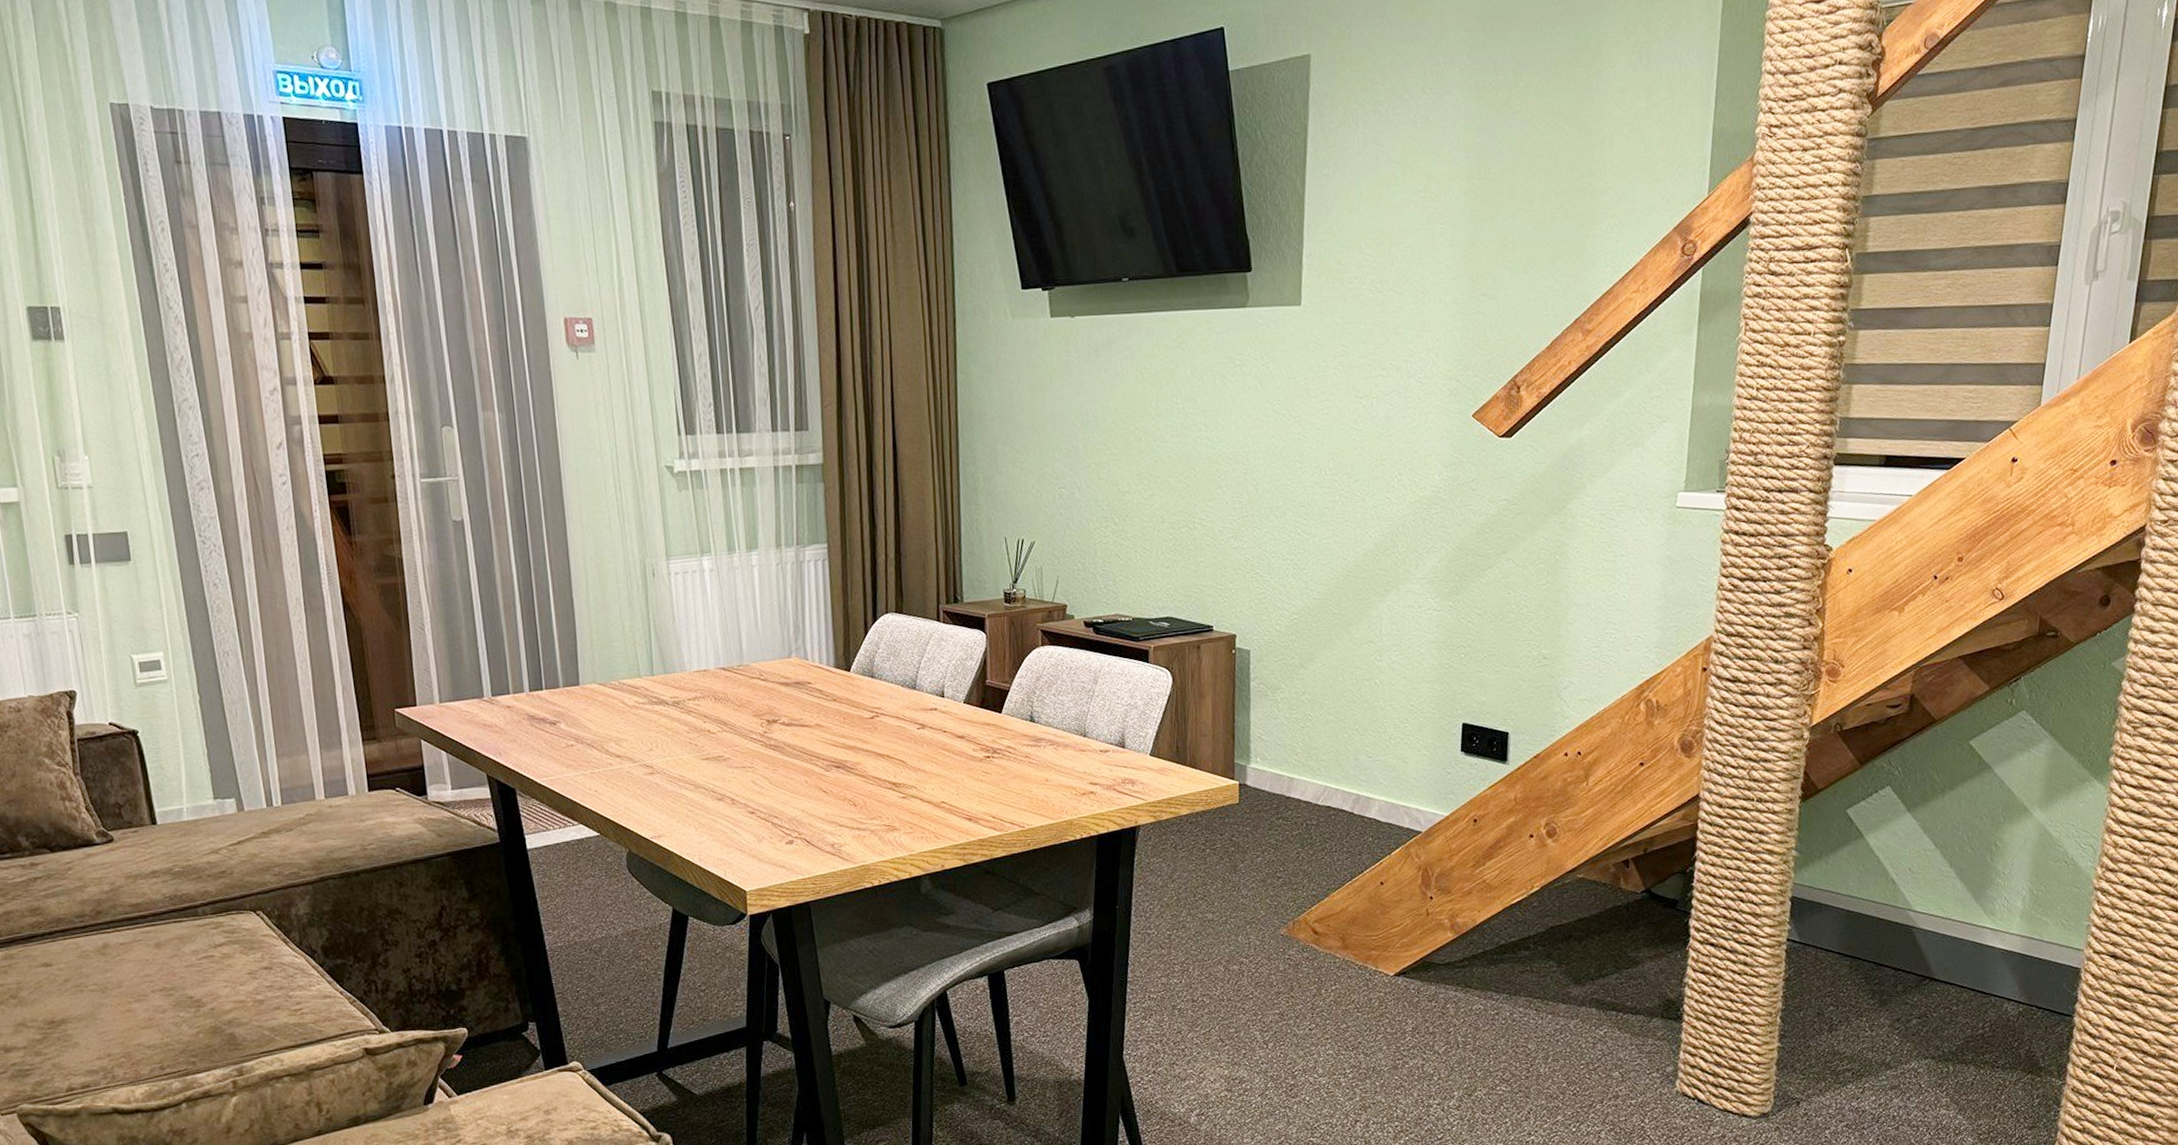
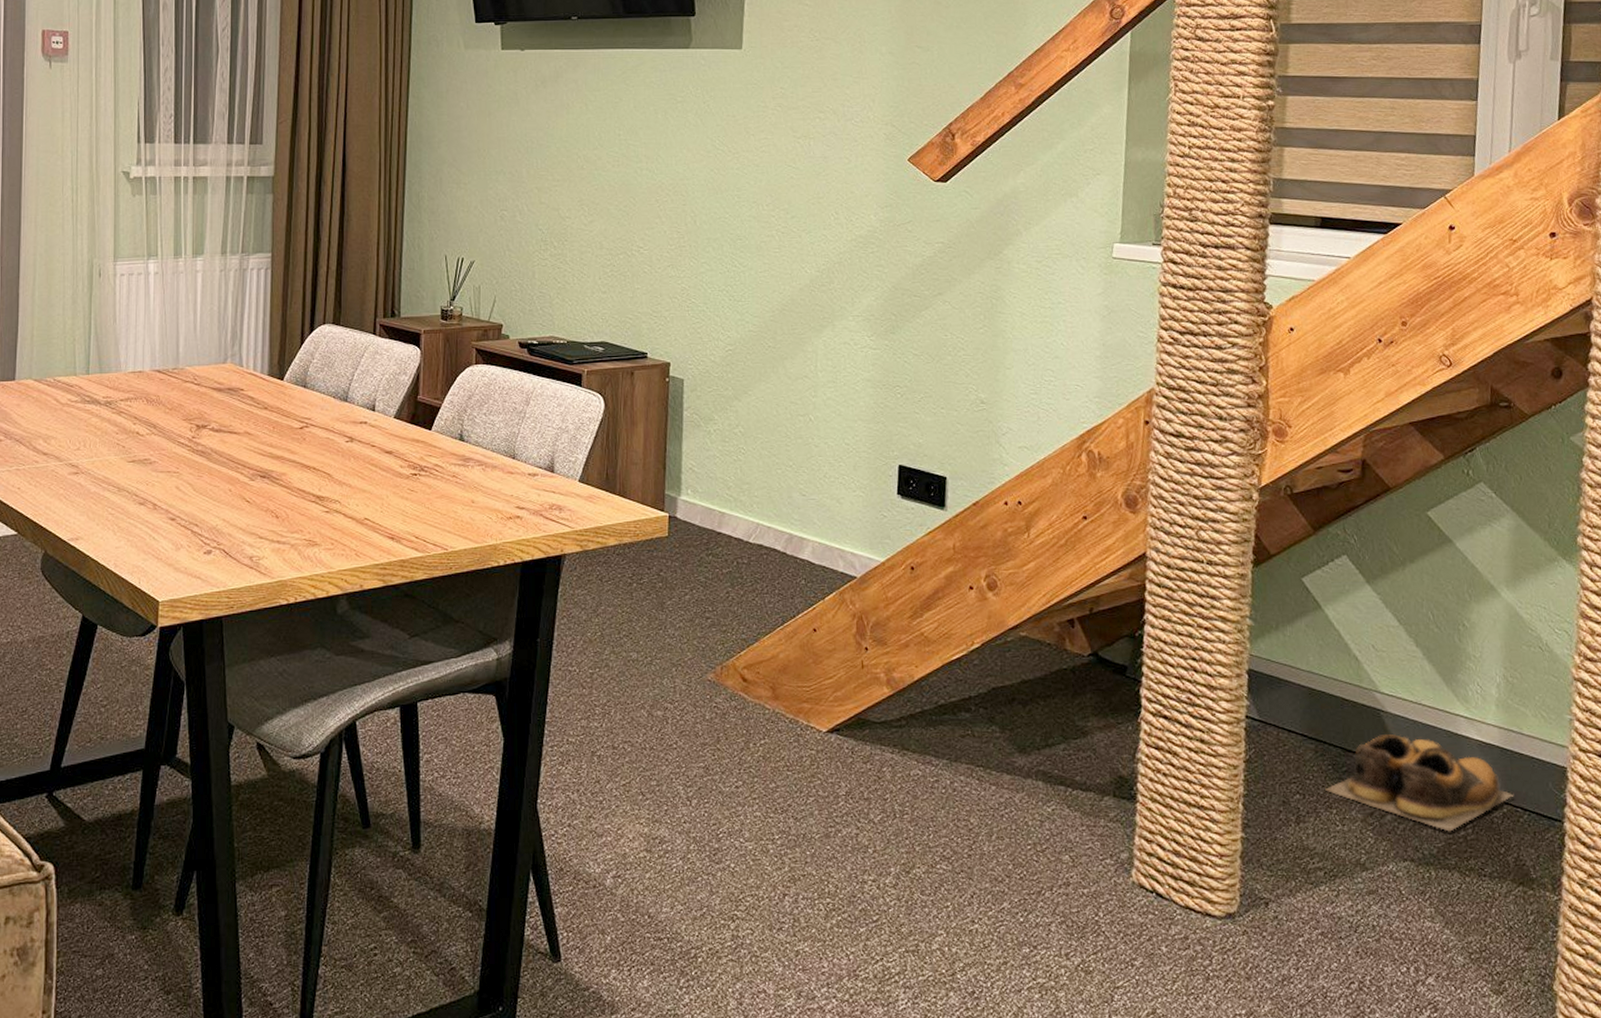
shoes: none [1857,947,2030,1031] -> present [1325,733,1514,832]

